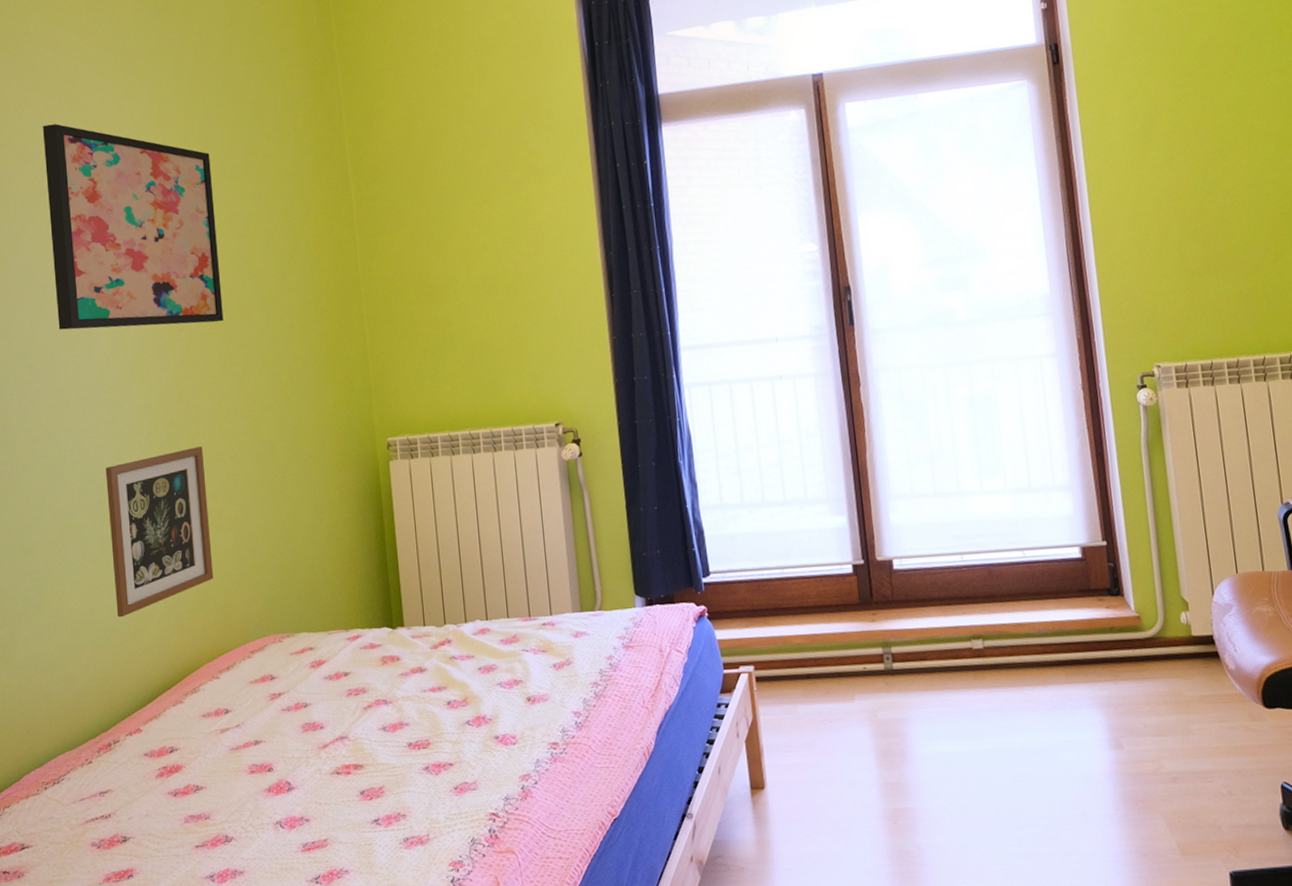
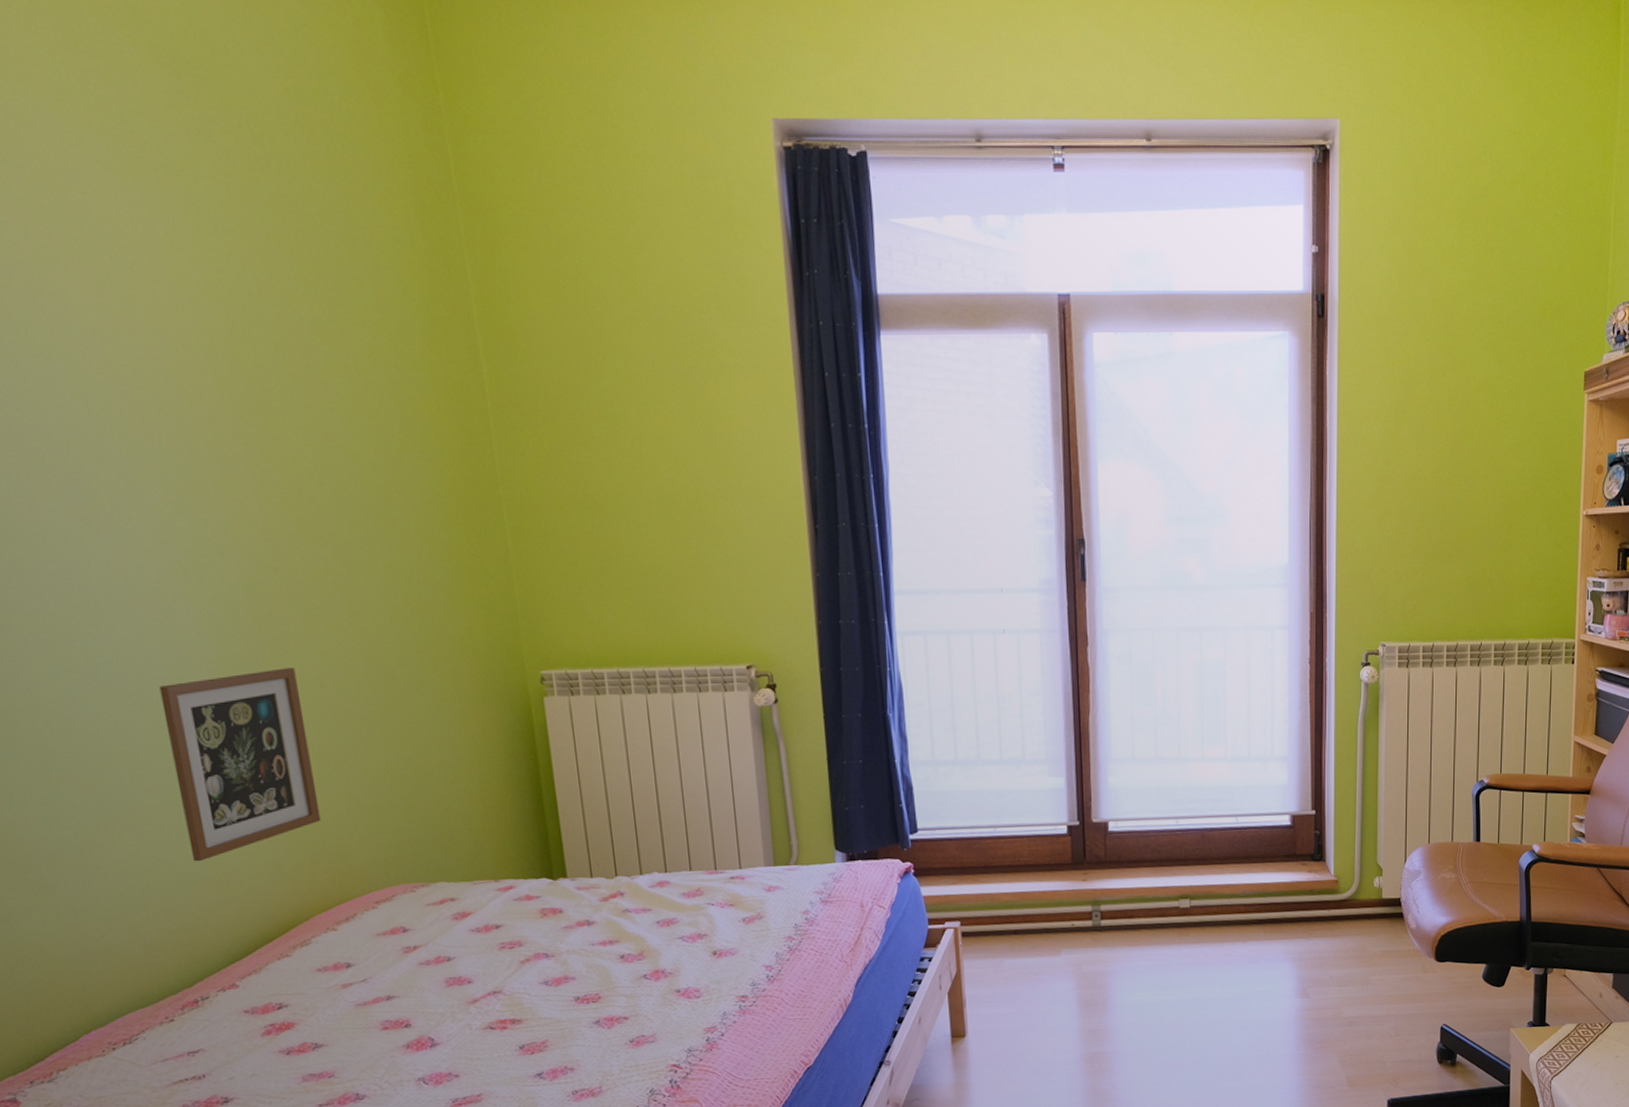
wall art: present [42,124,224,330] -> none [13,227,314,518]

